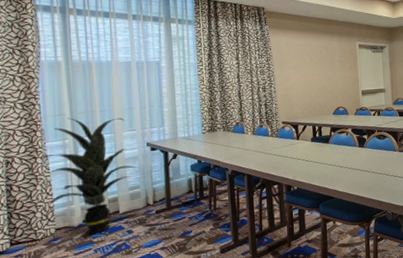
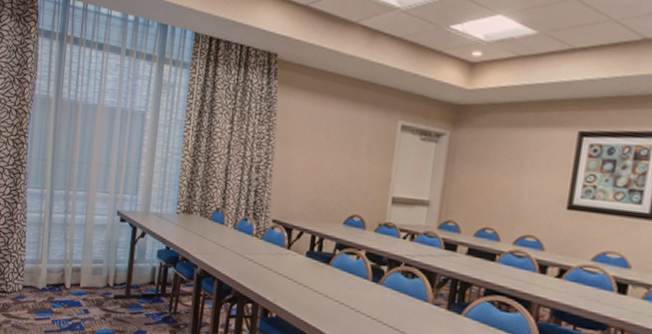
indoor plant: present [39,117,138,235] -> none [20,164,104,304]

